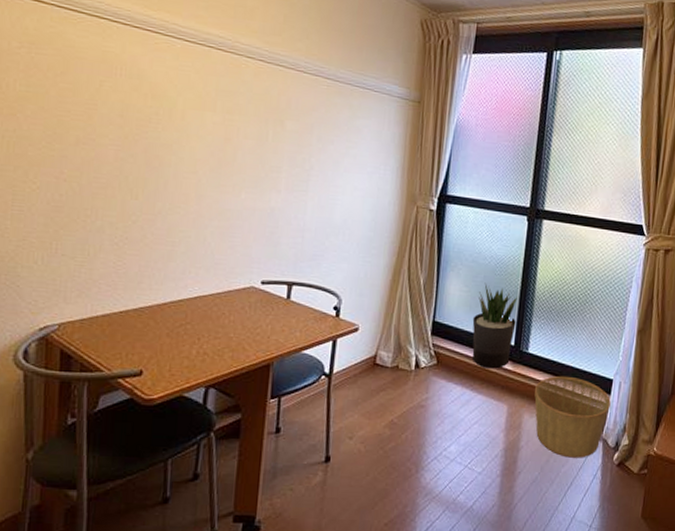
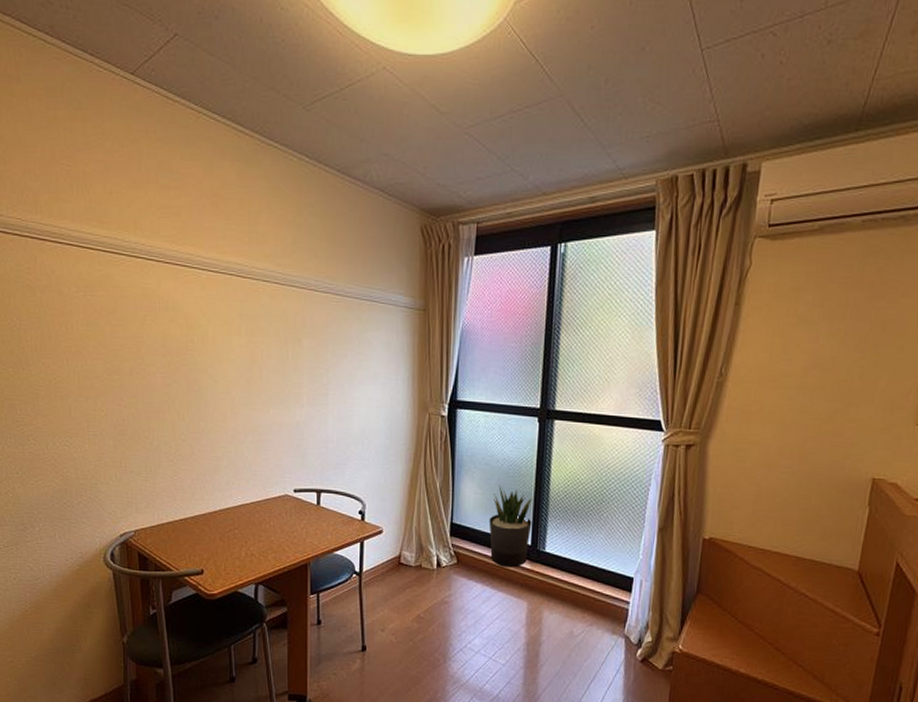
basket: present [534,375,611,458] -> none [553,574,632,654]

